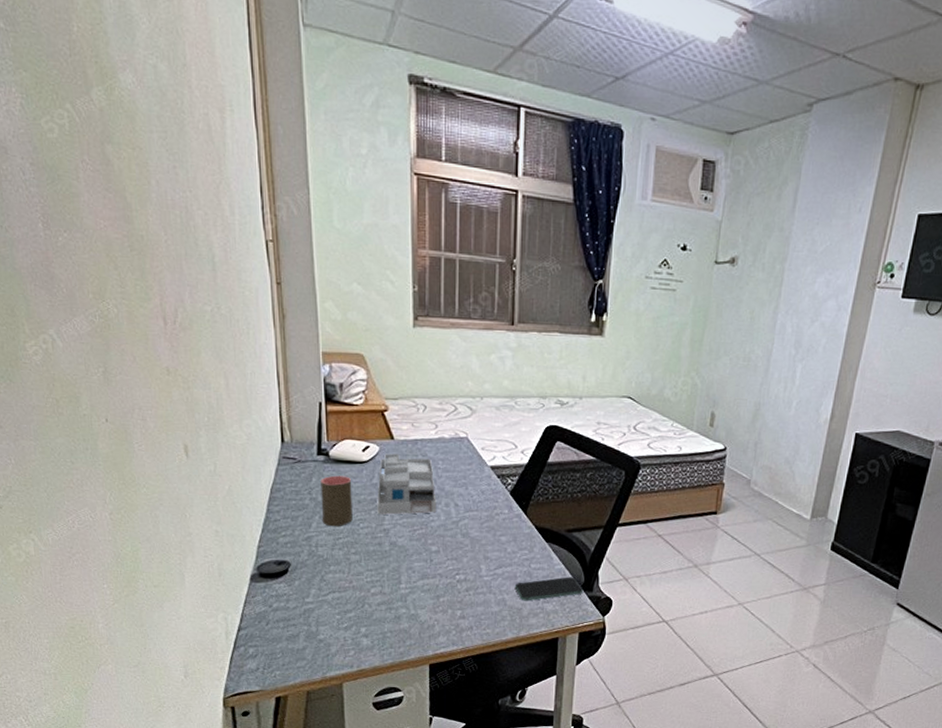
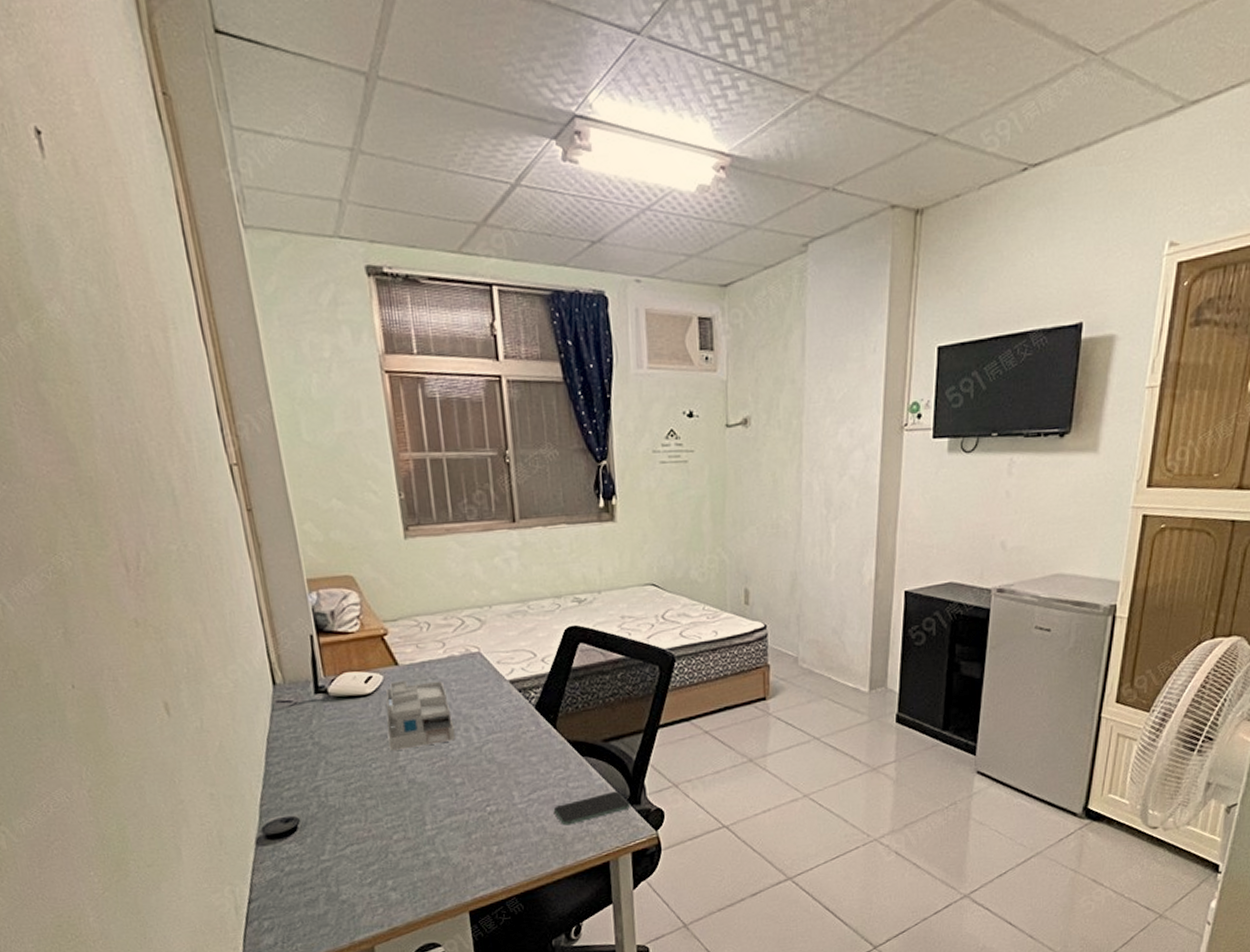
cup: present [321,475,353,527] -> none [322,713,363,772]

